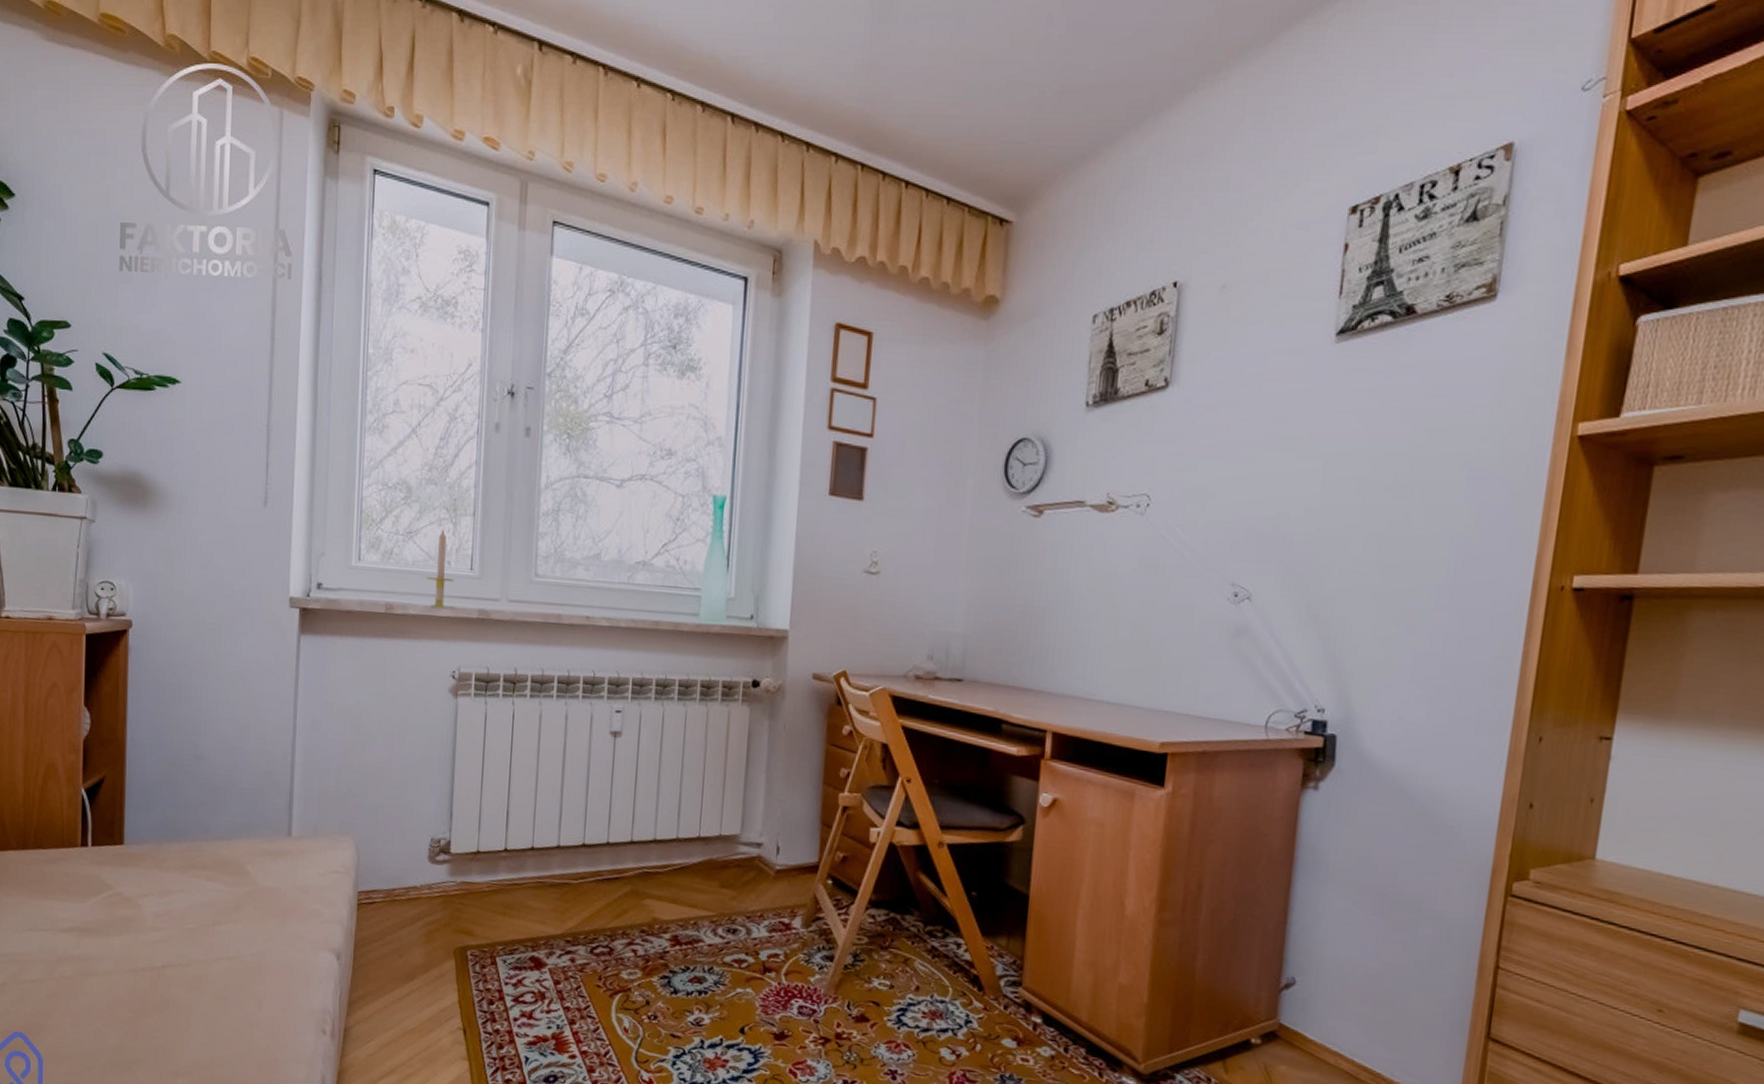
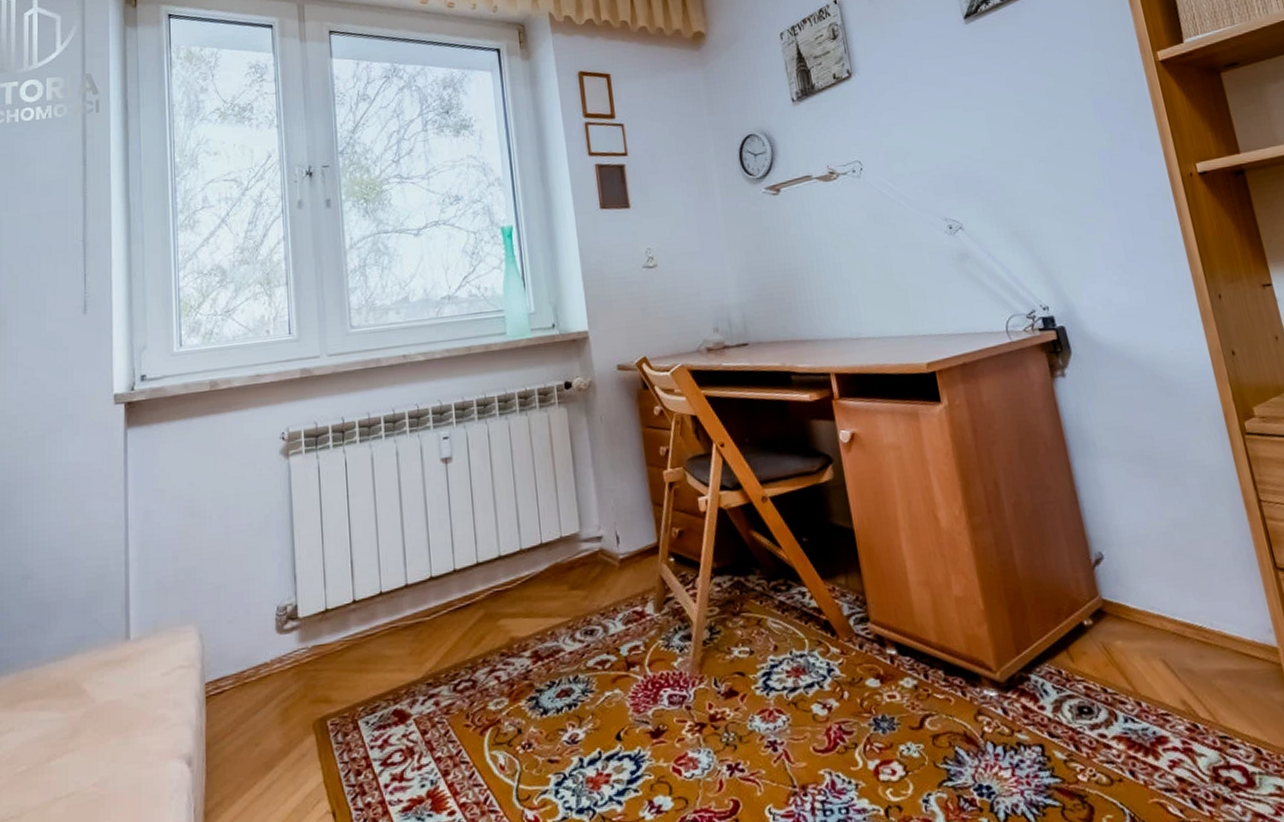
candle: present [427,528,455,610] -> none [248,302,278,377]

